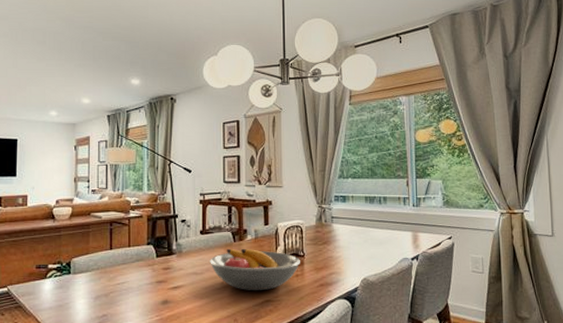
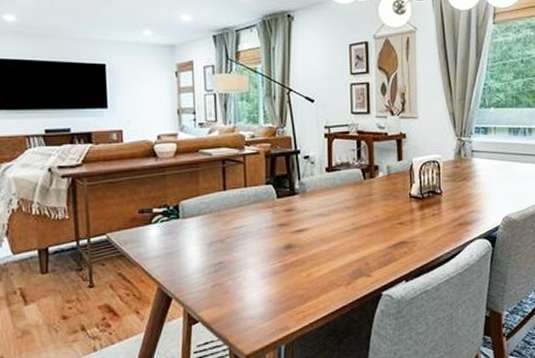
fruit bowl: present [210,248,300,290] -> none [337,186,437,232]

